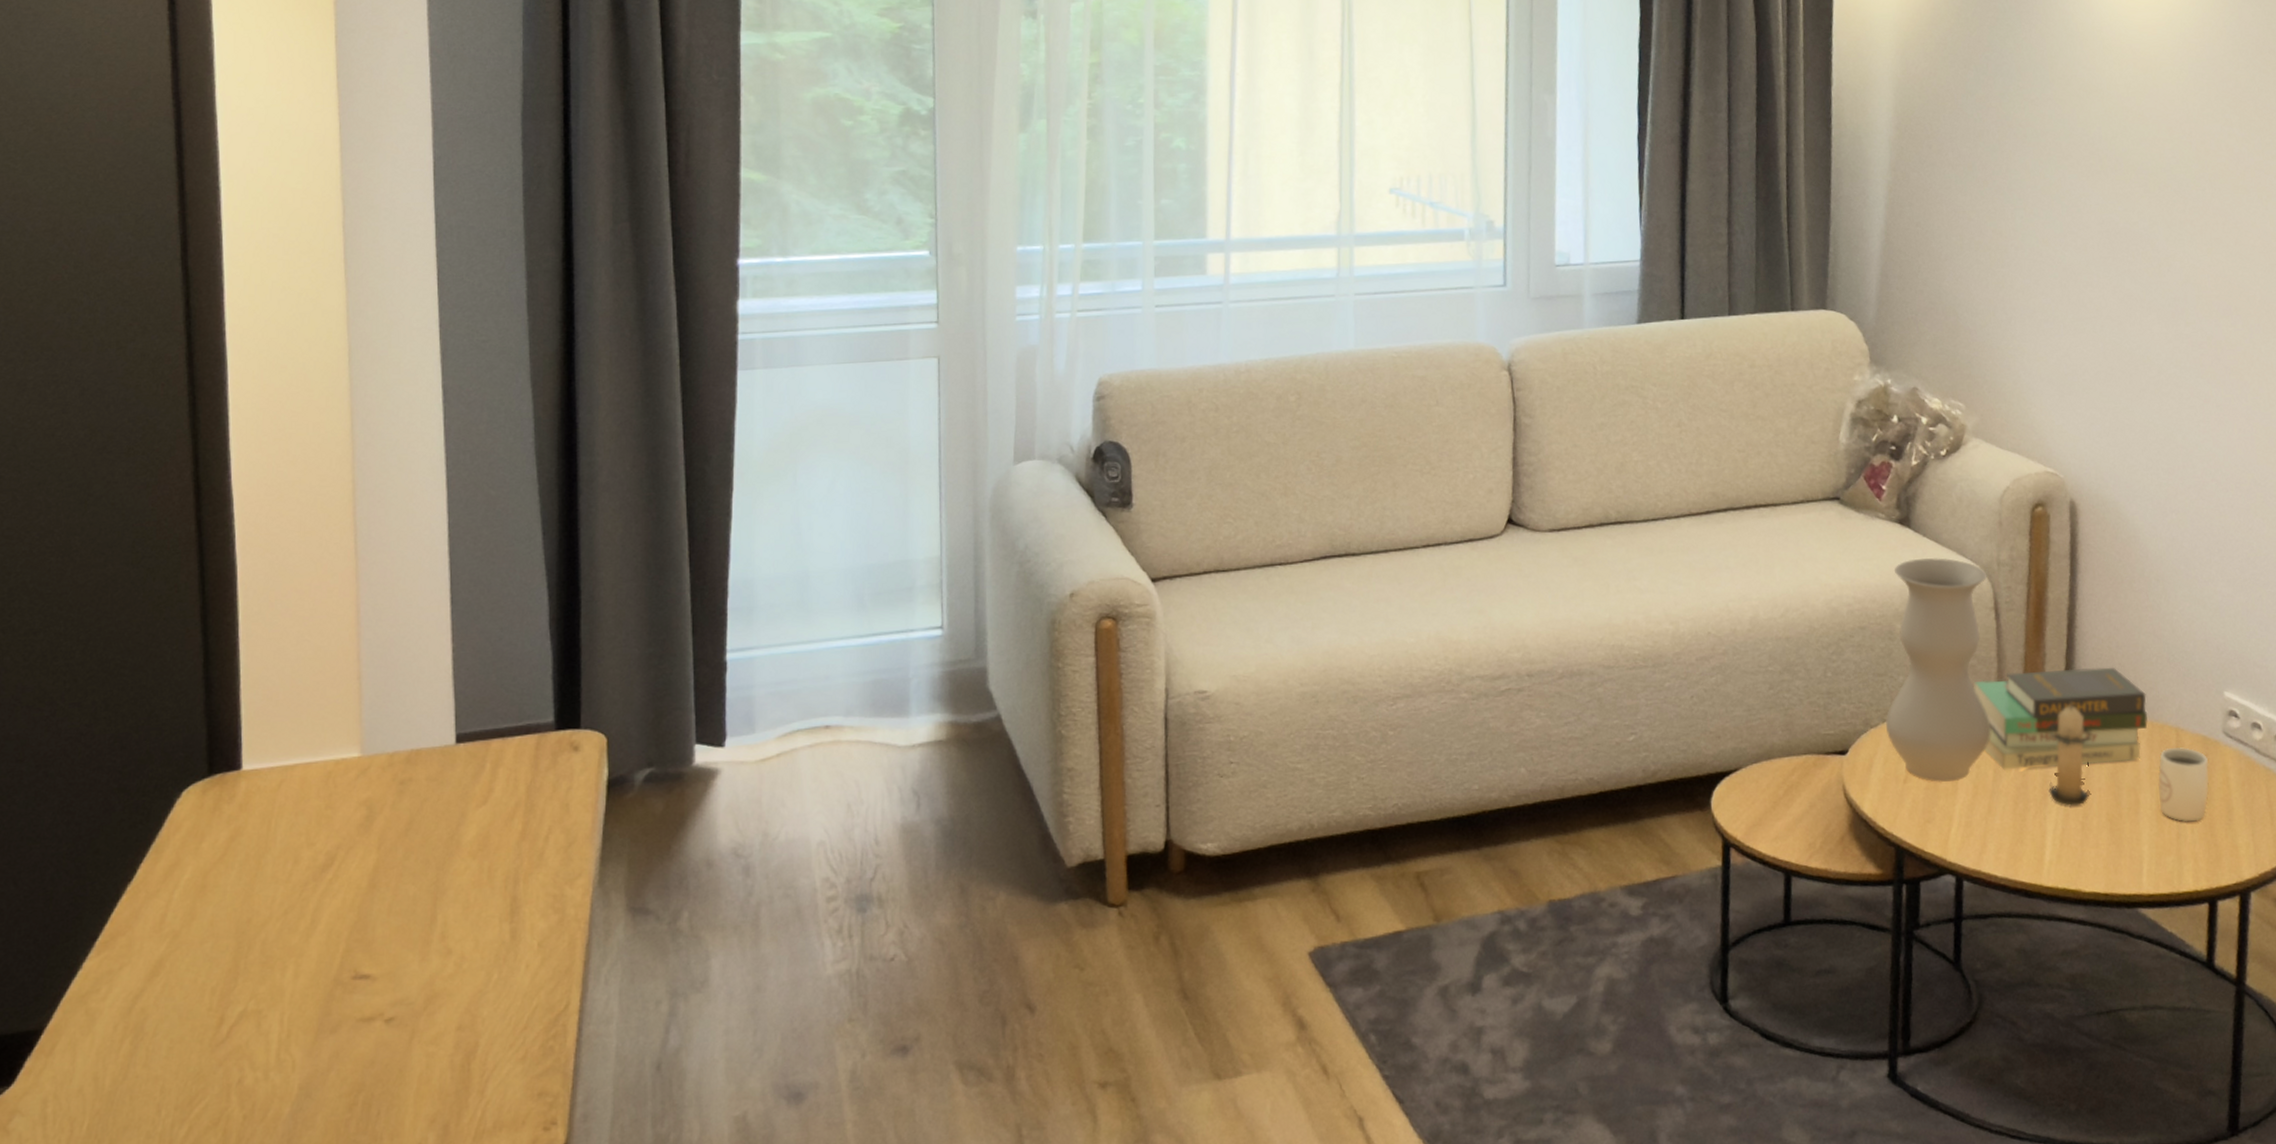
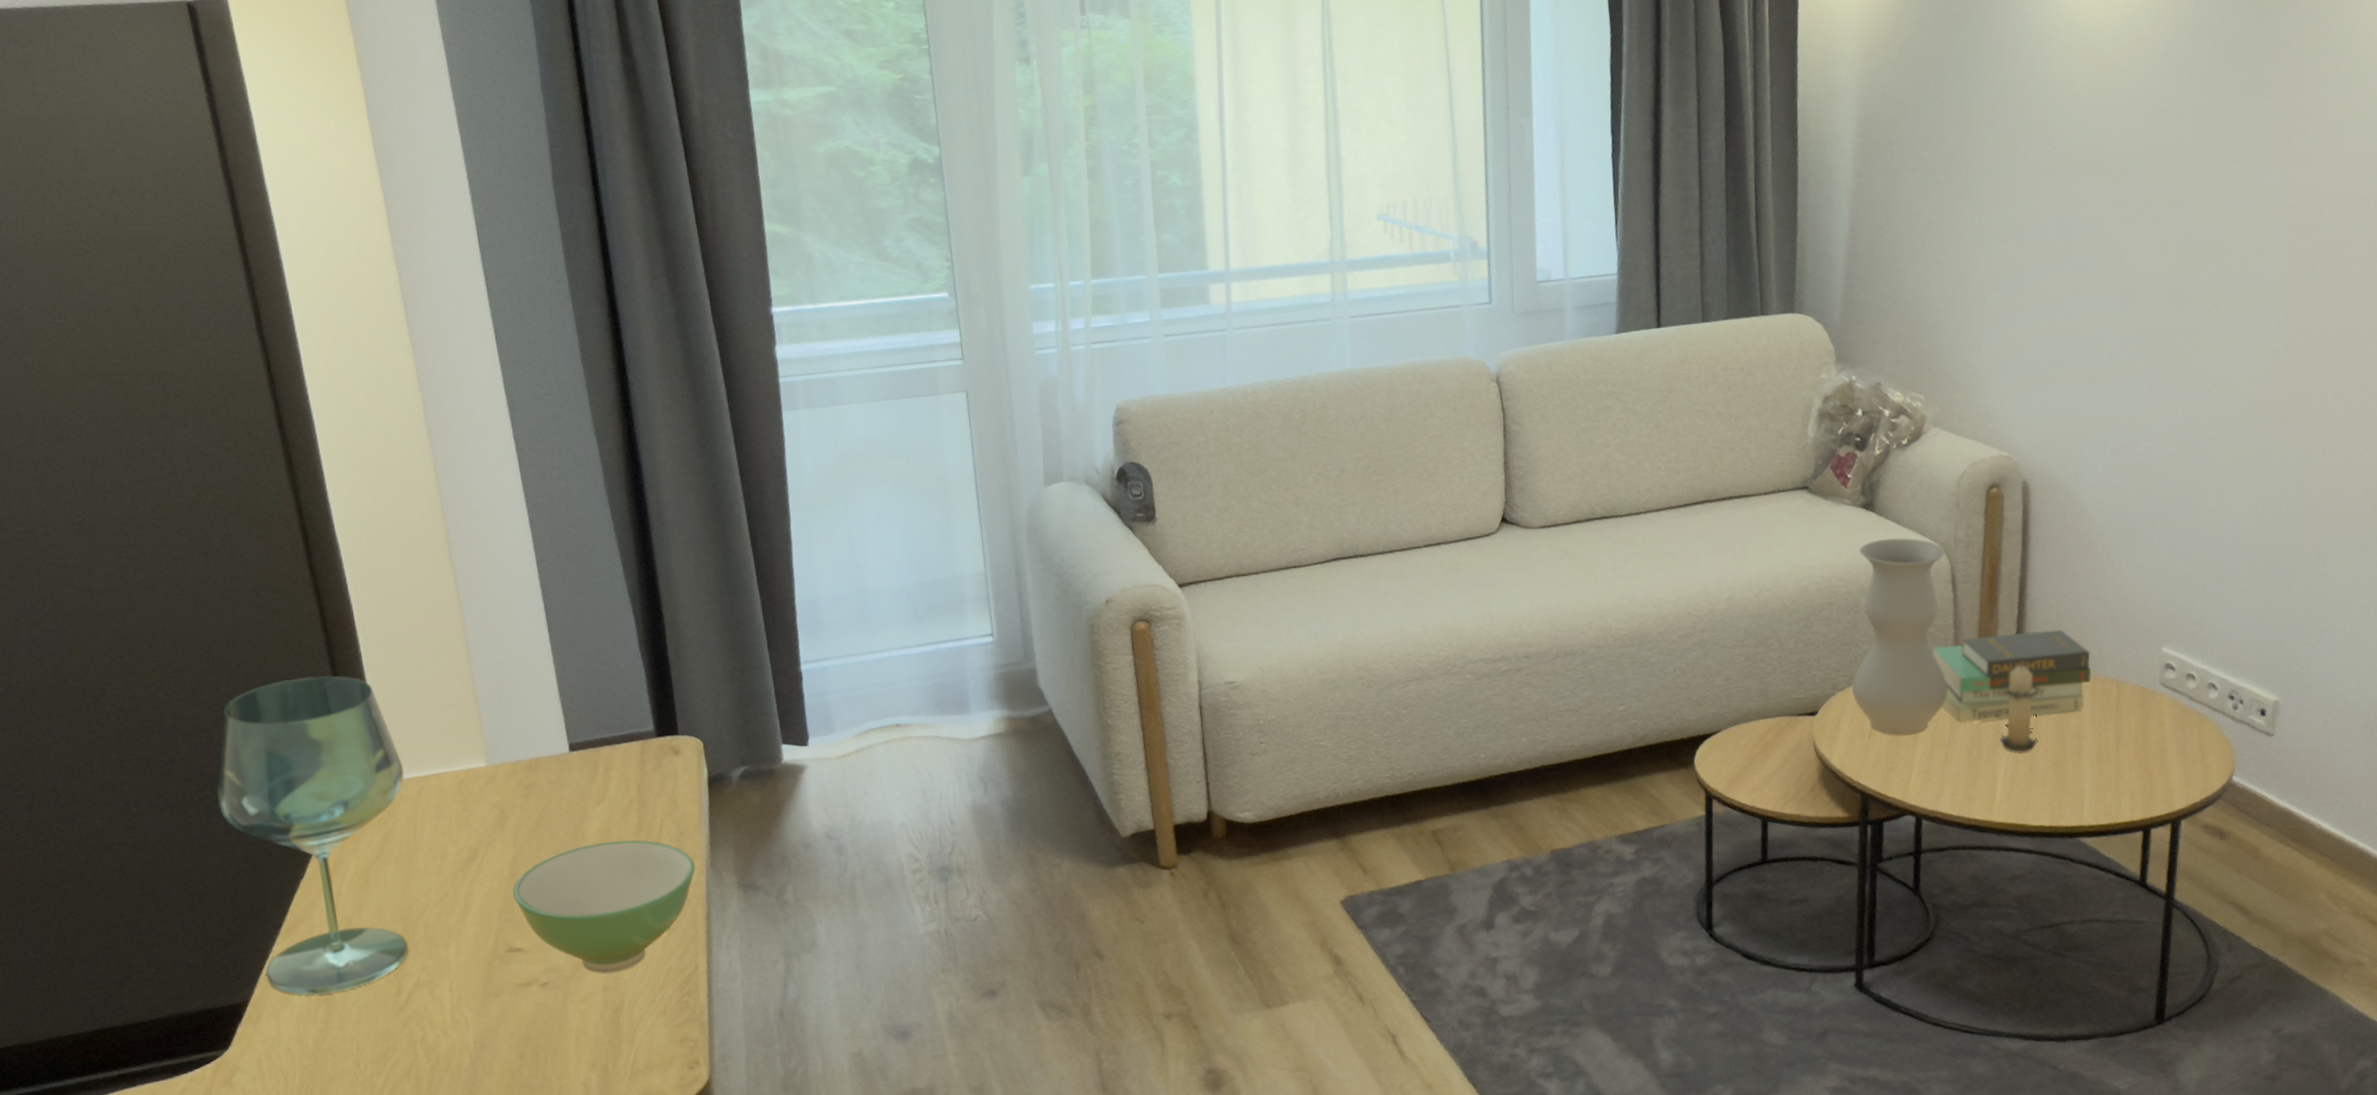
wine glass: none [48,645,267,1023] -> present [216,675,409,995]
bowl: none [369,850,582,1009] -> present [513,840,696,973]
mug: present [2158,747,2210,822] -> none [2099,698,2147,762]

